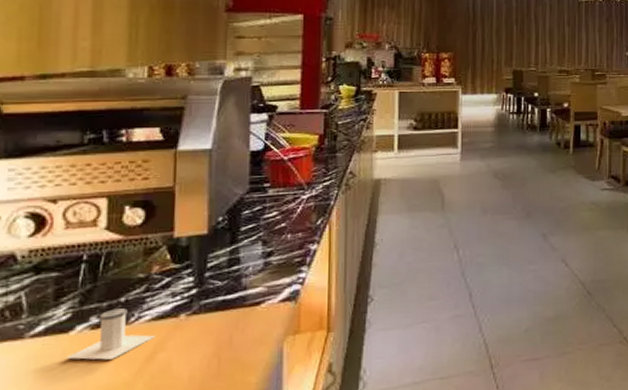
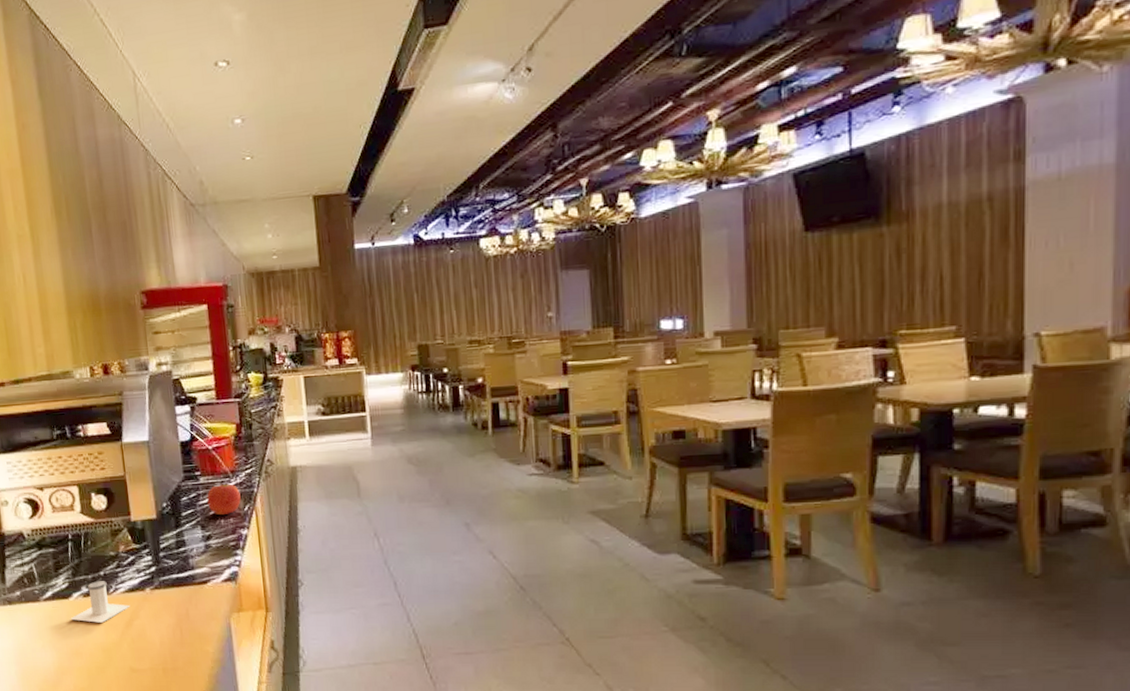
apple: none [274,195,314,230] -> present [207,482,241,516]

